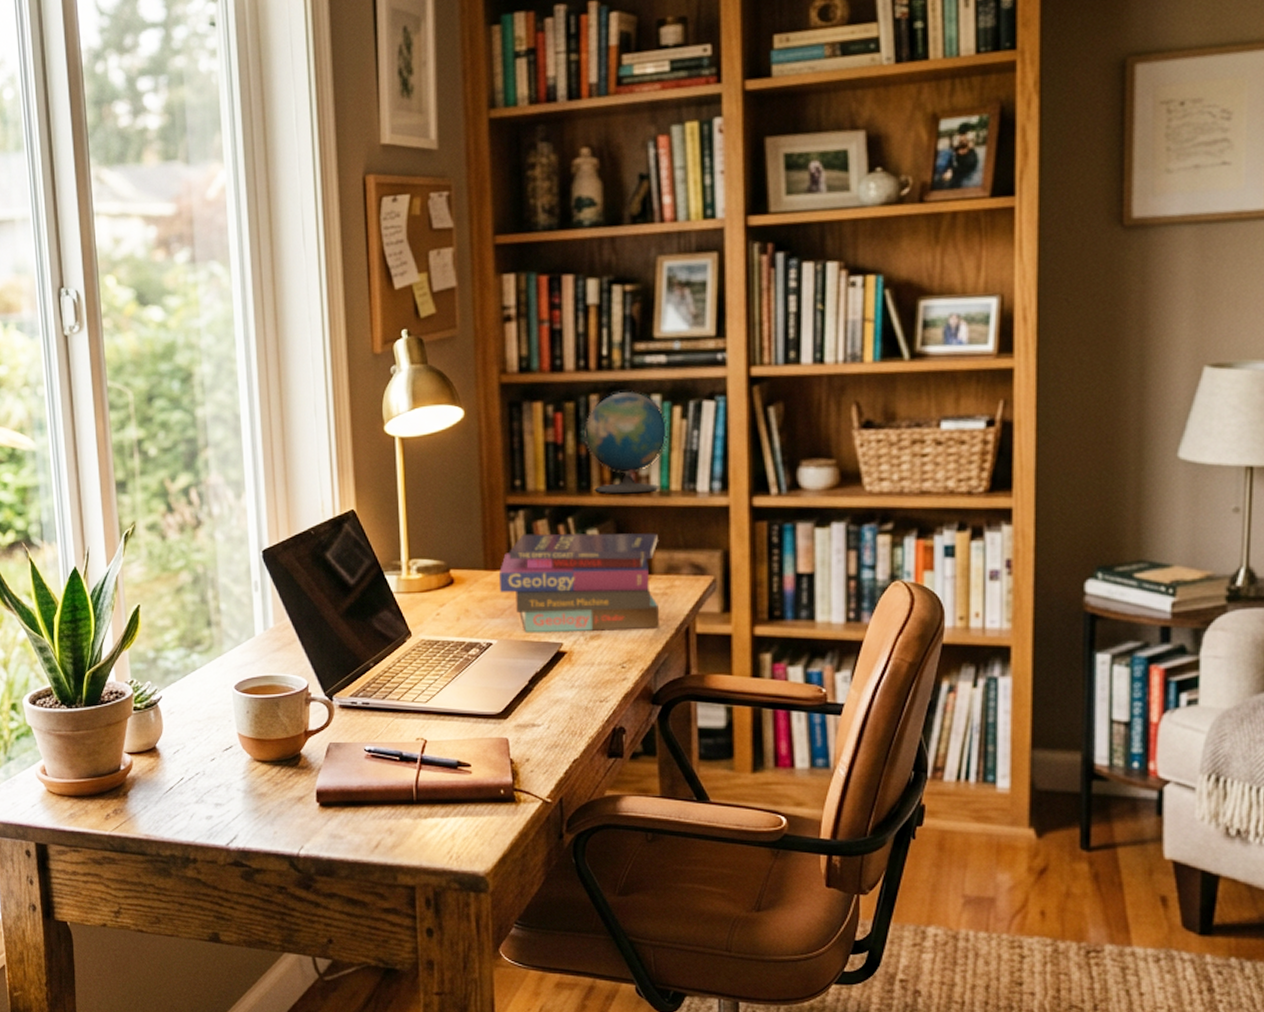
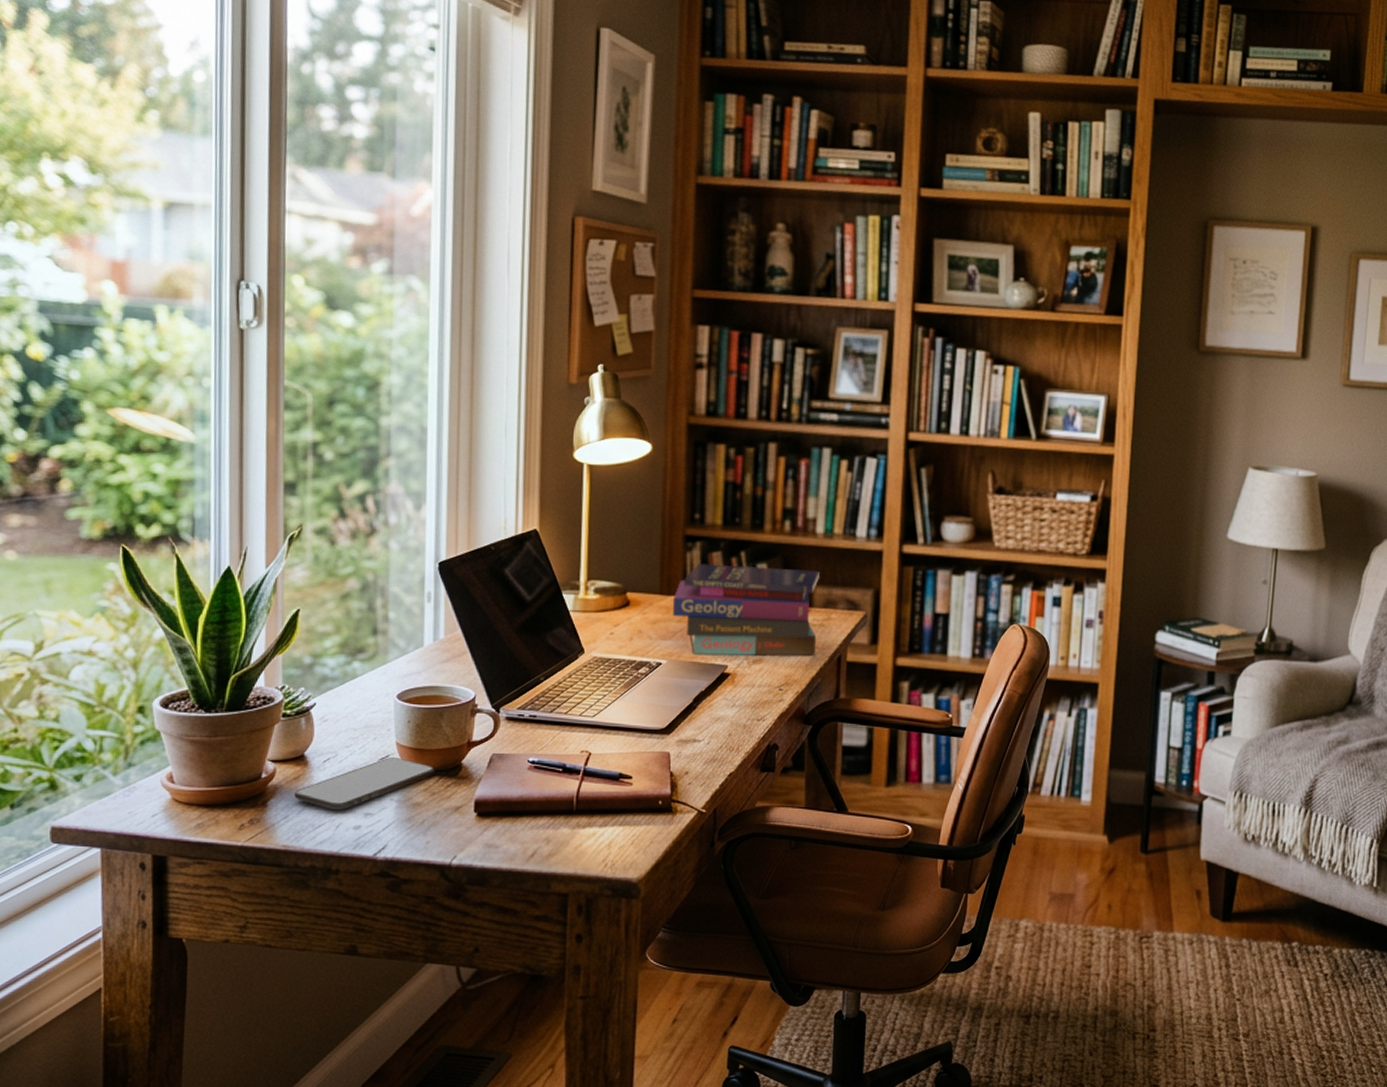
smartphone: none [151,748,276,801] -> present [294,757,435,811]
globe: present [583,390,668,494] -> none [760,442,835,535]

